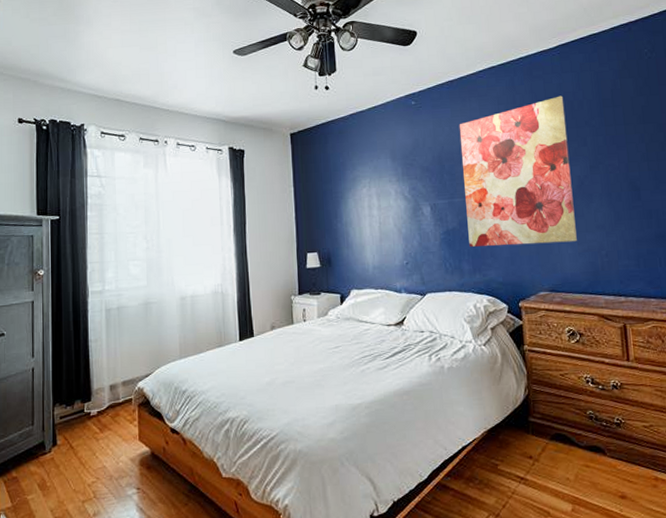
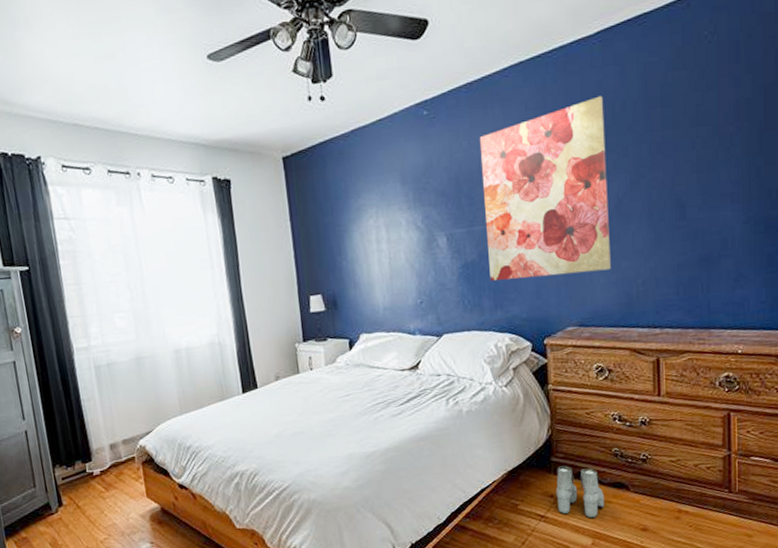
boots: none [534,426,582,483] -> present [555,465,604,519]

